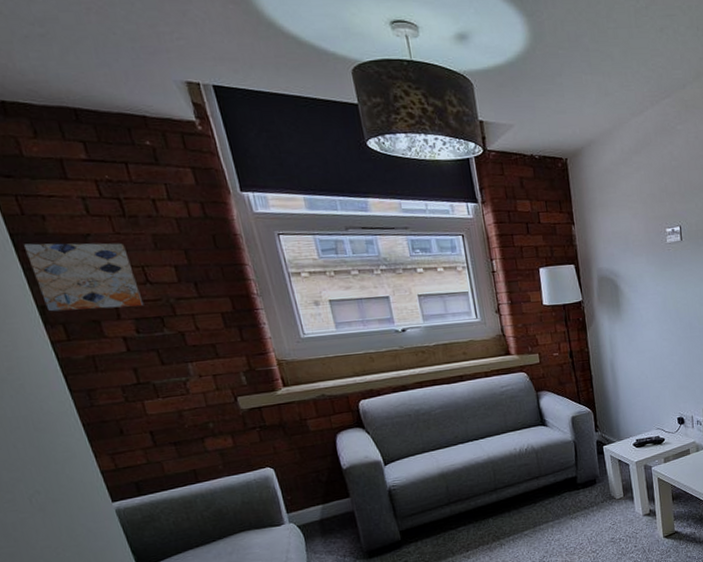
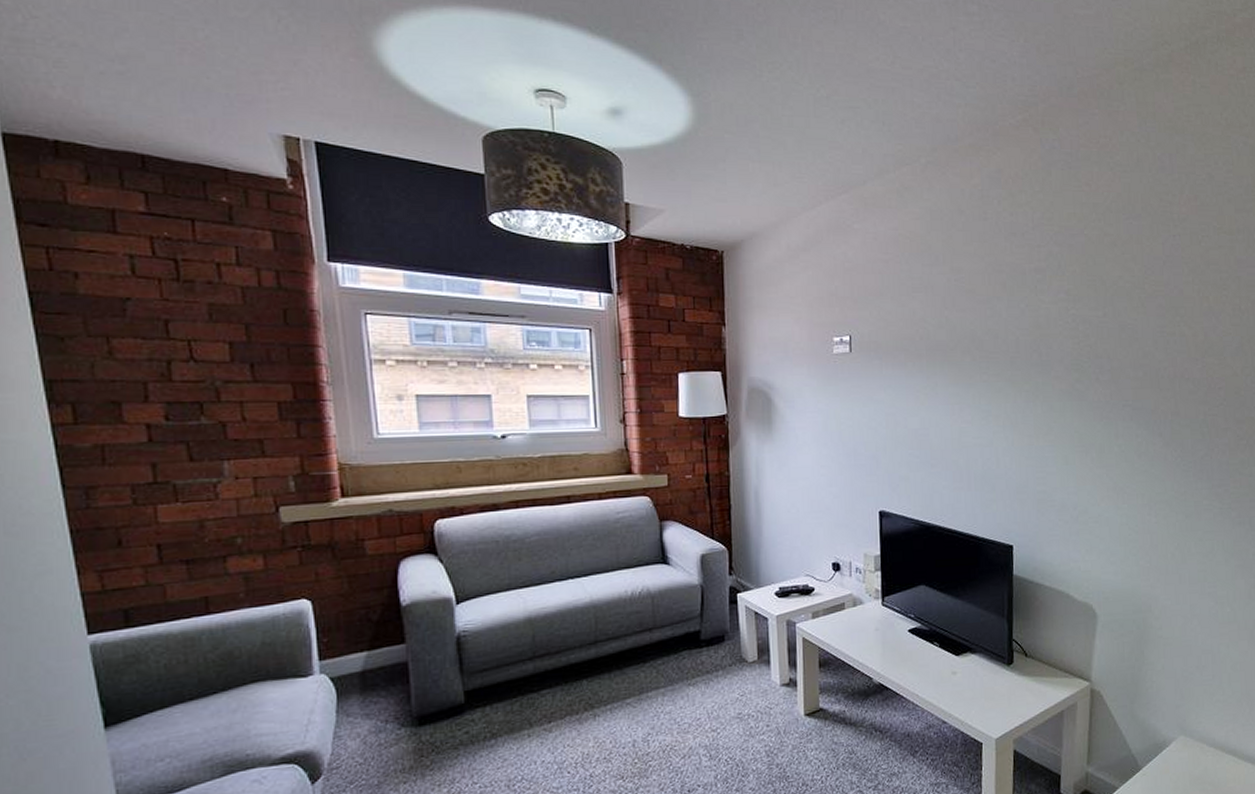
wall art: present [24,243,144,312] -> none [44,304,182,388]

